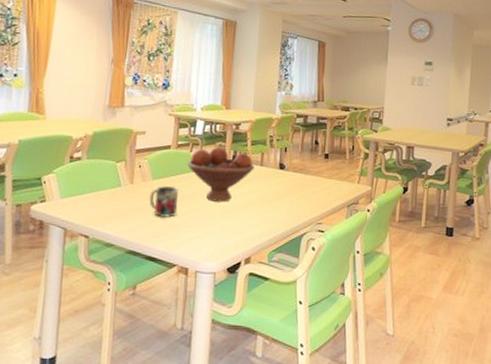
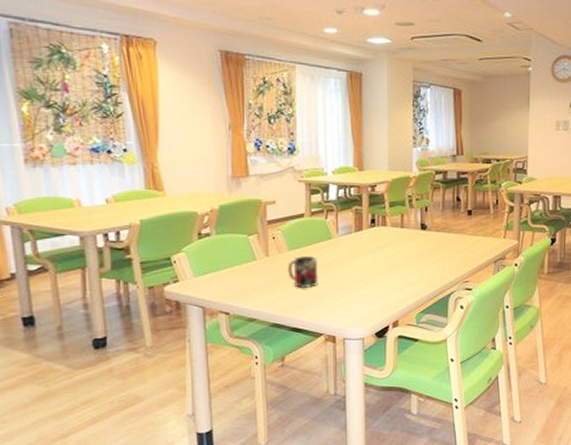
fruit bowl: present [187,146,255,202] -> none [324,211,395,268]

